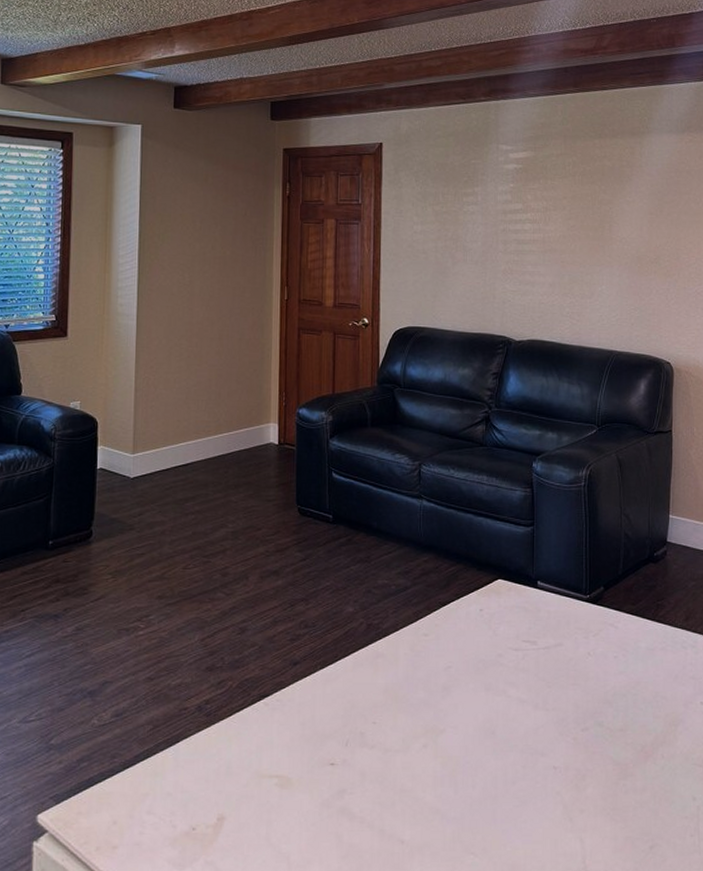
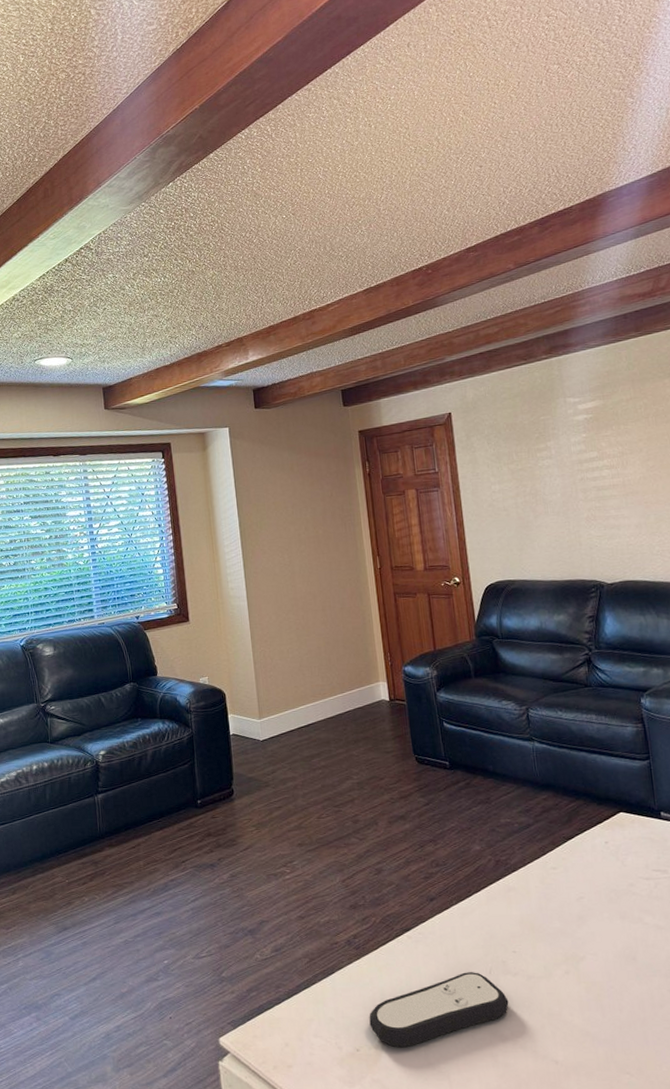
remote control: none [210,744,362,826] -> present [369,972,509,1048]

